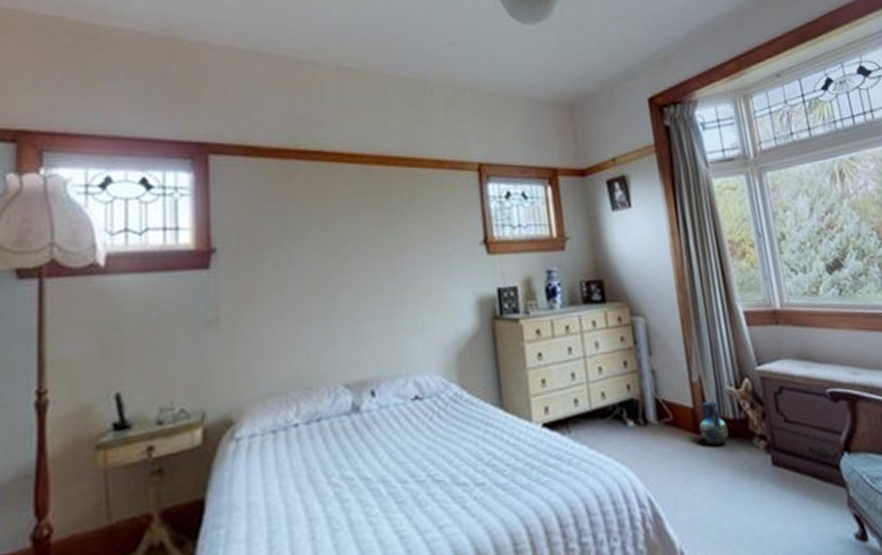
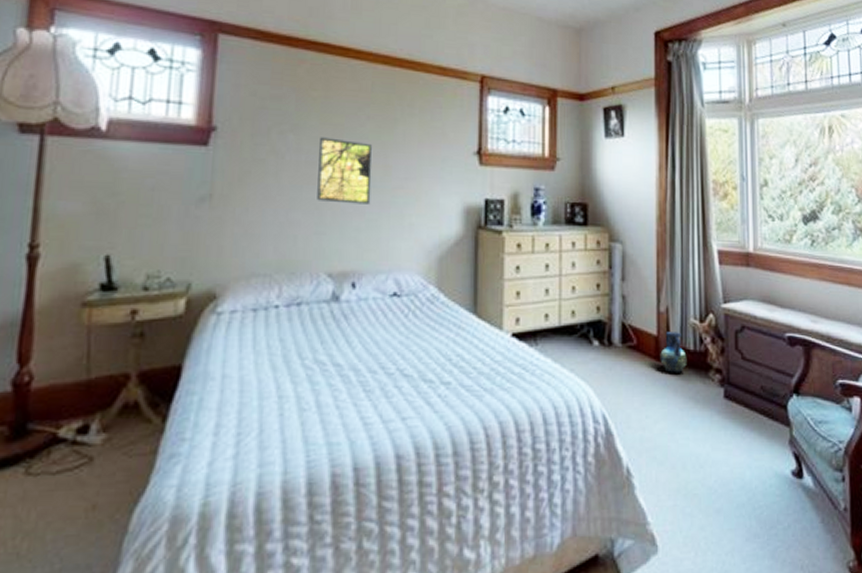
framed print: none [322,245,381,311] -> present [317,137,373,205]

